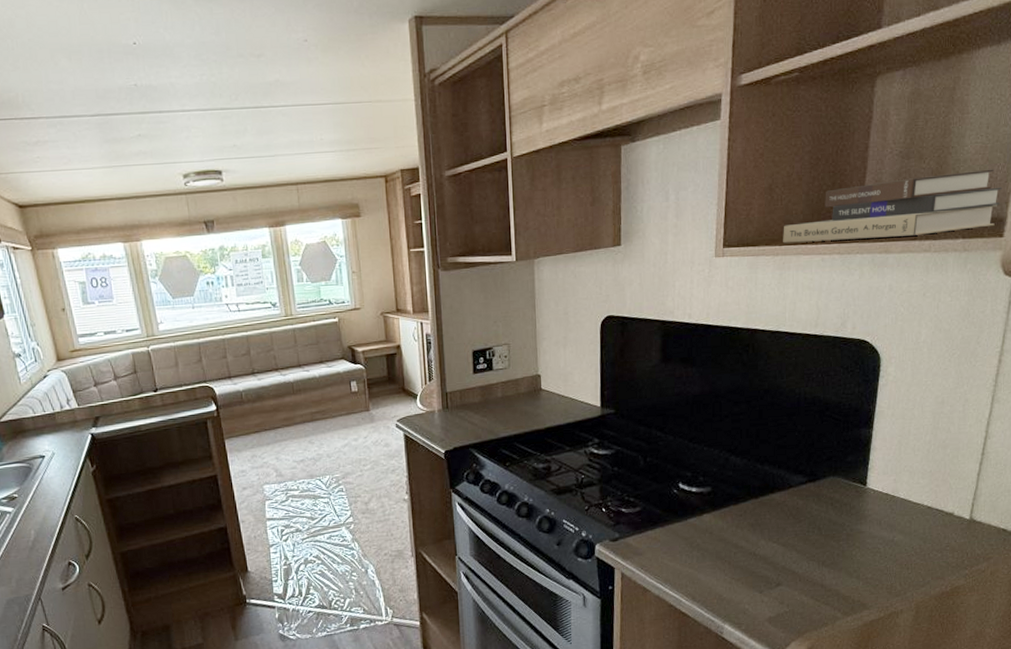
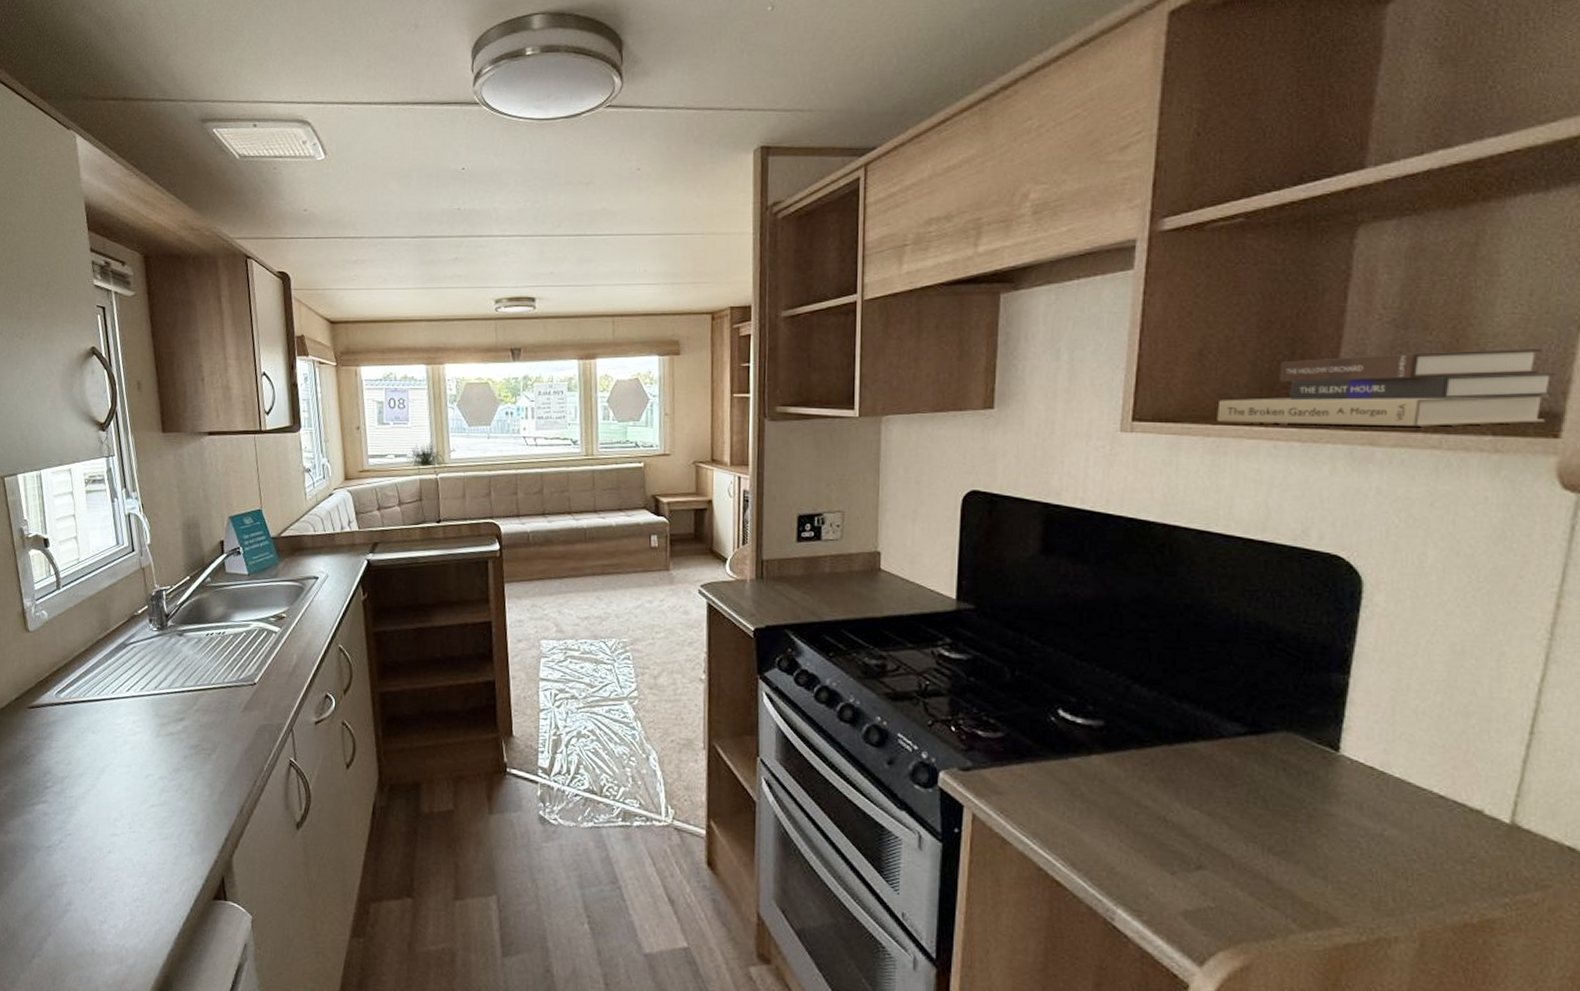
plant: none [116,316,156,347] -> present [406,442,446,473]

